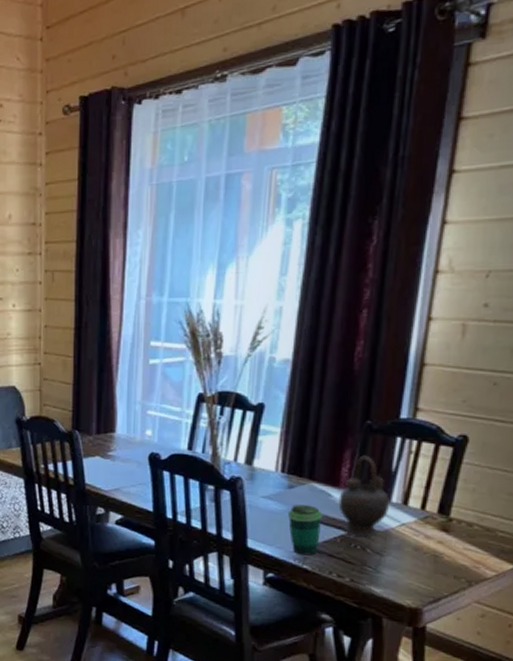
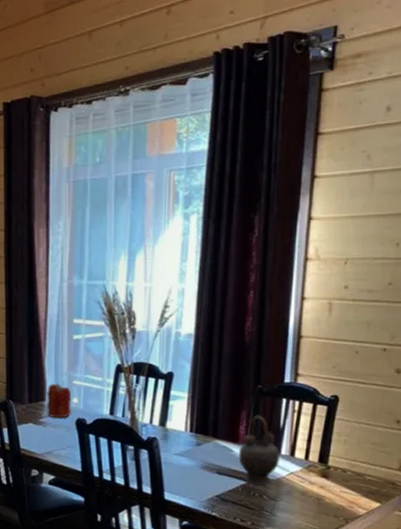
candle: none [116,412,145,452] -> present [46,383,72,418]
cup: present [287,505,323,556] -> none [197,460,226,504]

